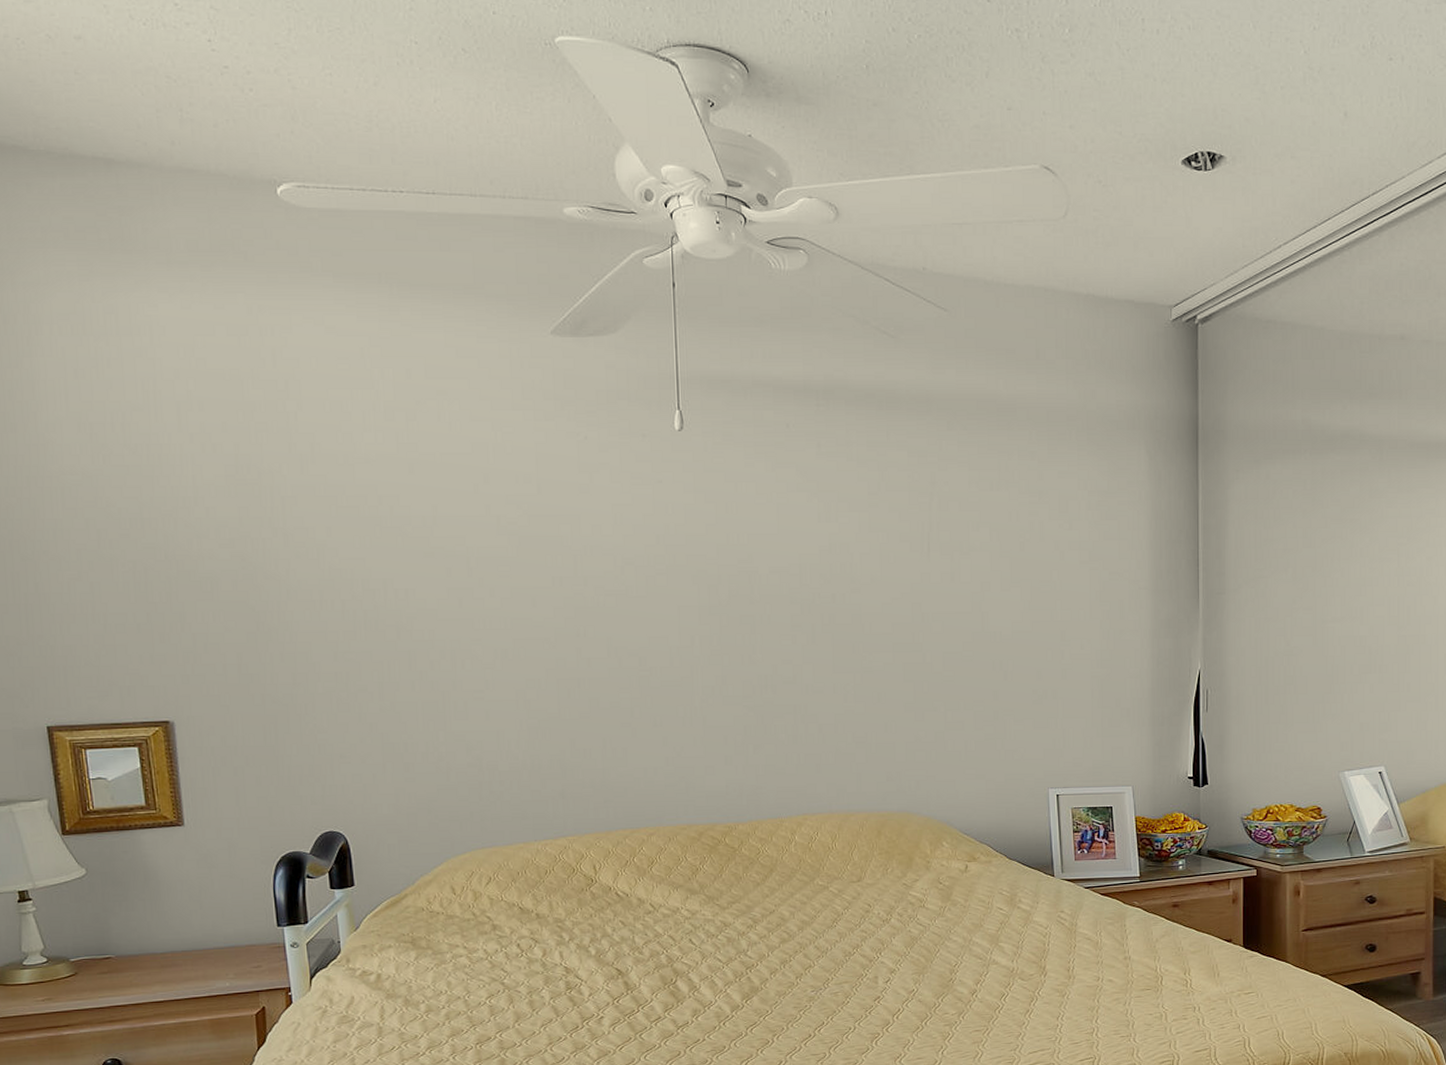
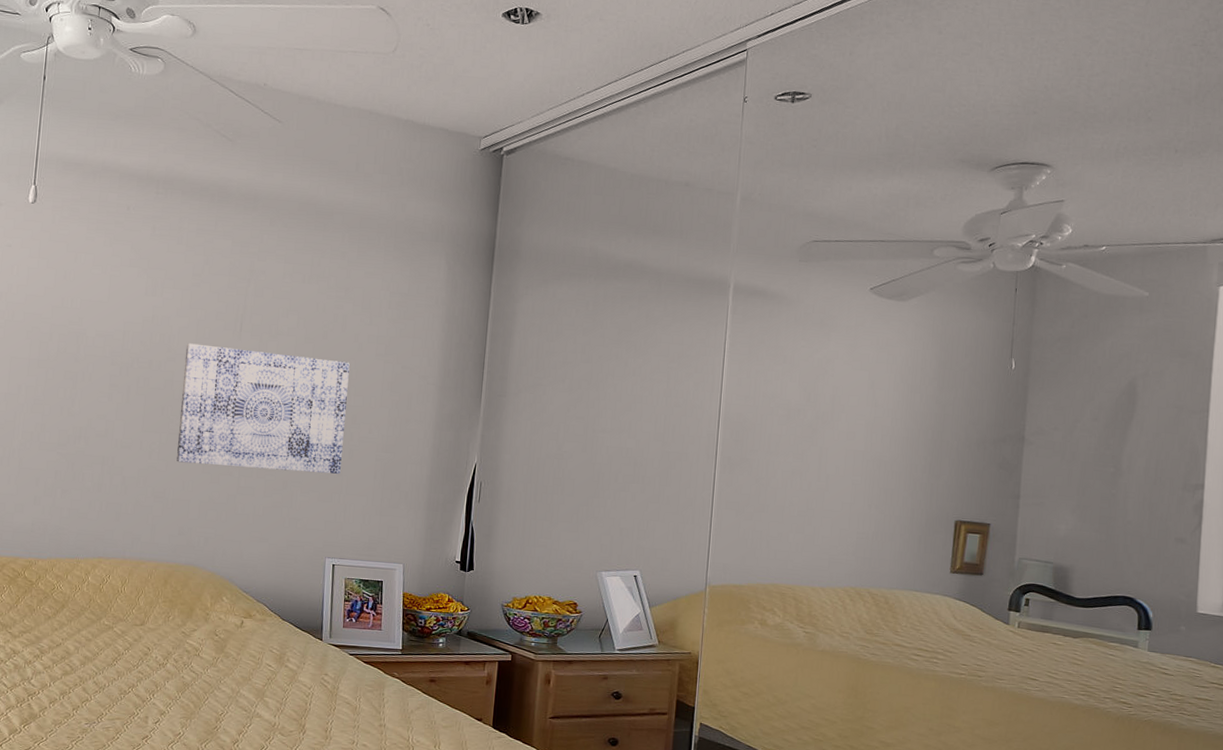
wall art: none [870,570,1055,703] -> present [177,343,350,474]

